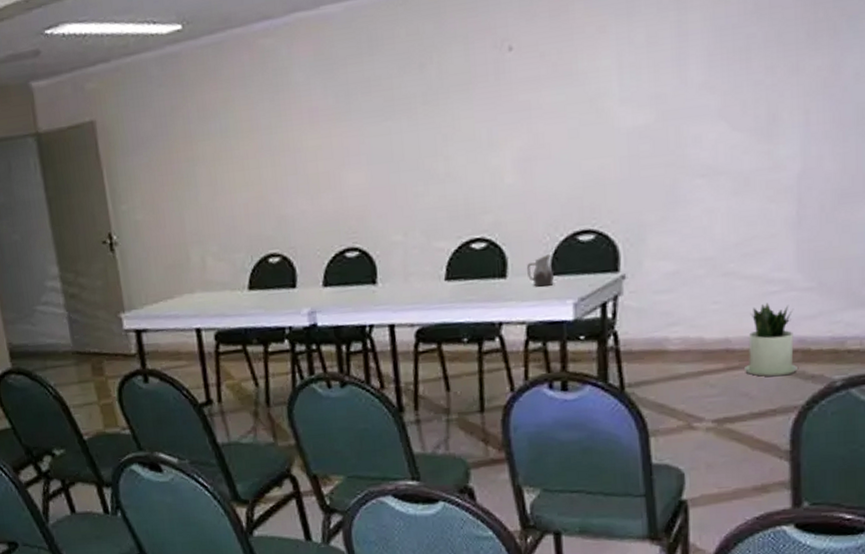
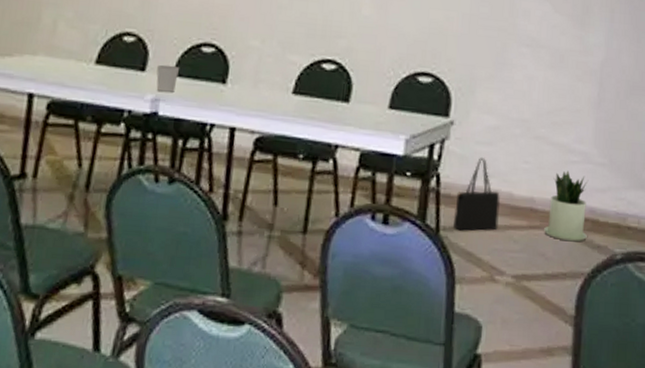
dixie cup: none [307,276,329,305] -> present [156,64,179,93]
pitcher: present [526,254,555,288] -> none [368,88,393,119]
tote bag: none [638,306,690,385] -> present [453,157,500,231]

